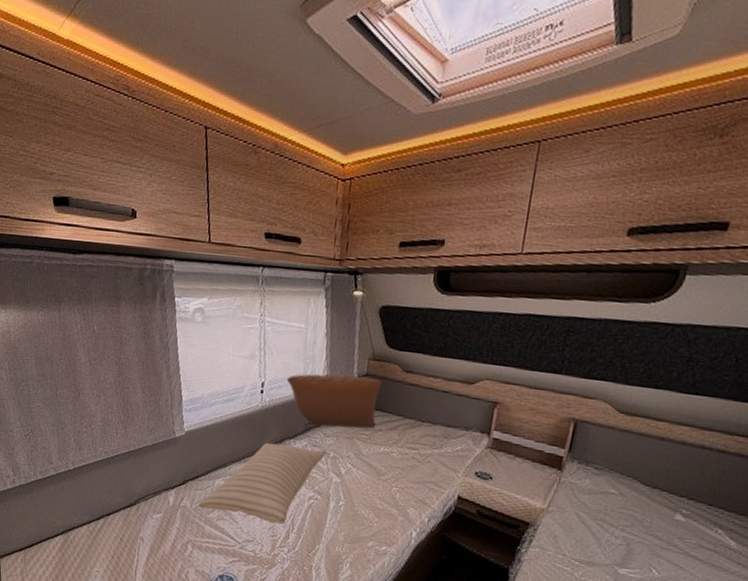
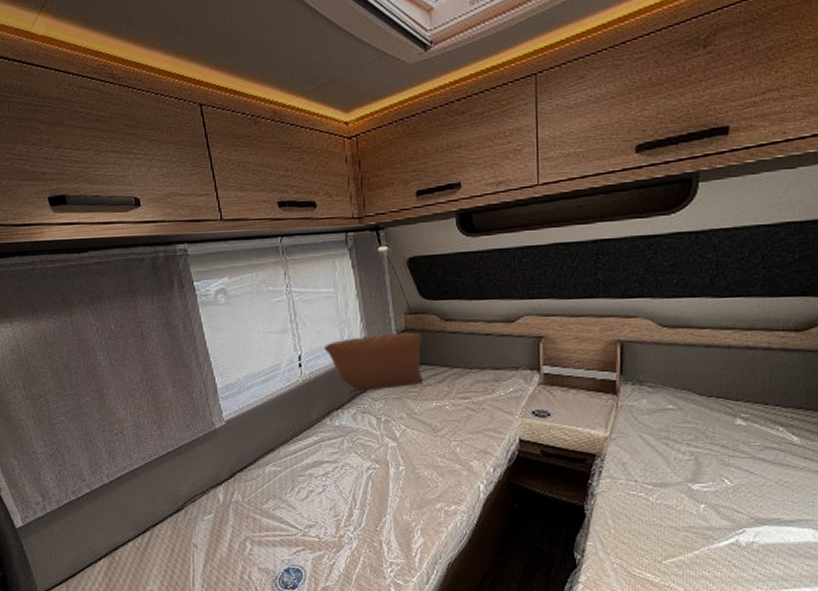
pillow: present [199,442,327,525] -> none [251,415,378,502]

